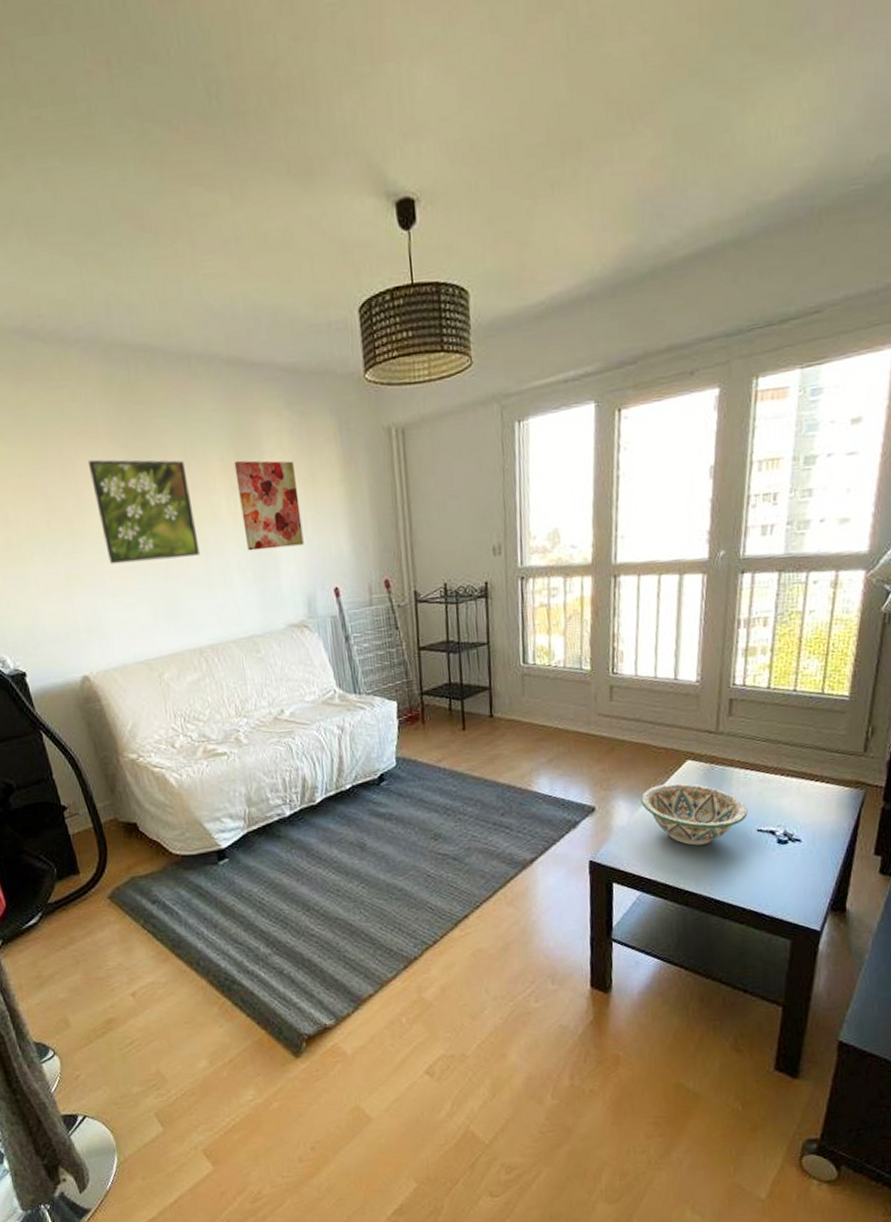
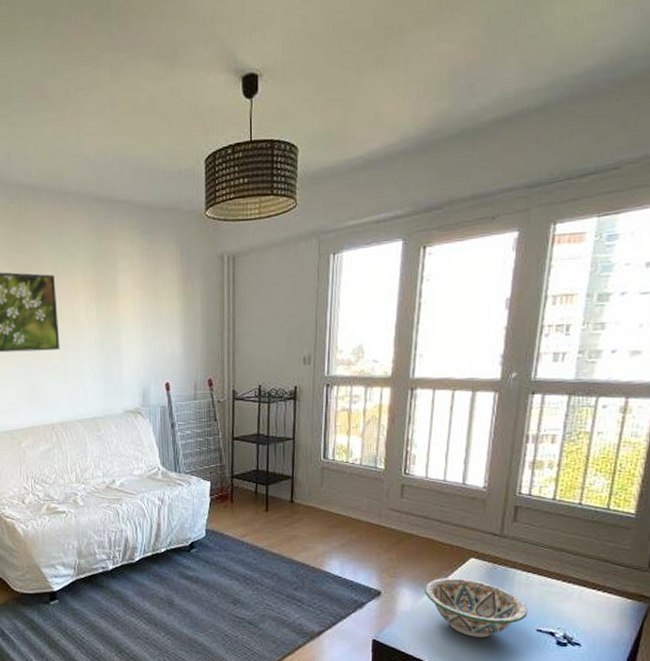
wall art: present [234,460,304,551] -> none [94,276,144,349]

